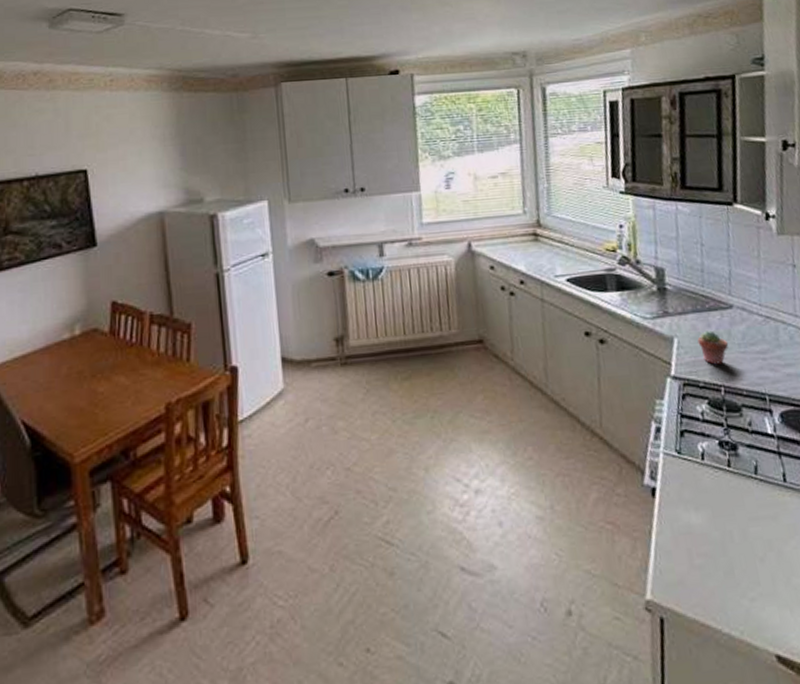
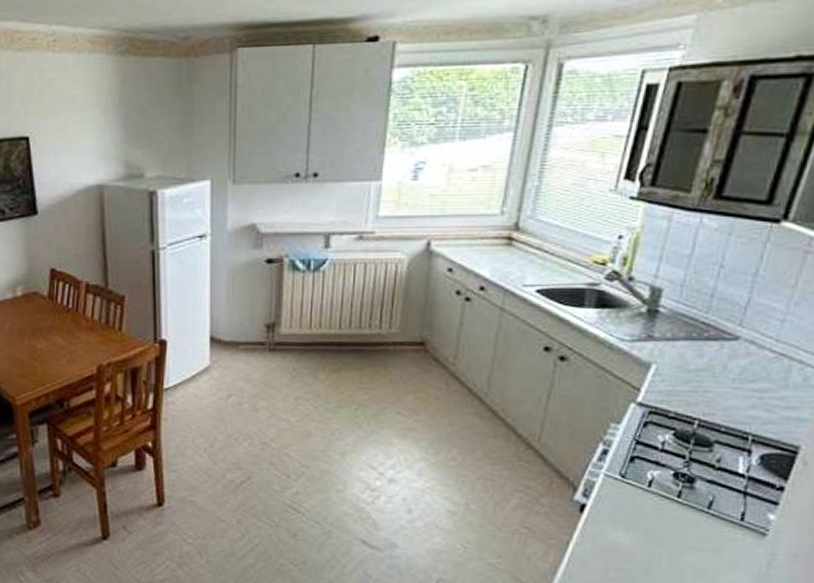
potted succulent: present [697,330,729,365] -> none [681,361,720,397]

